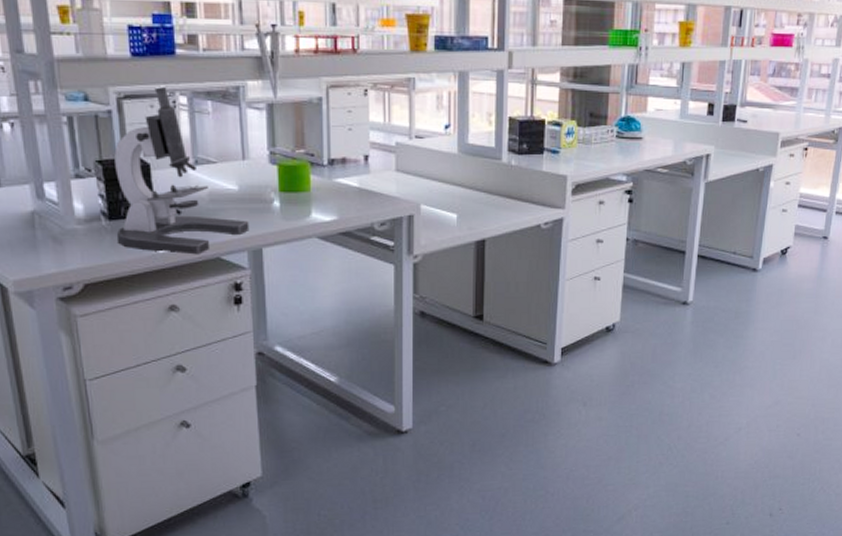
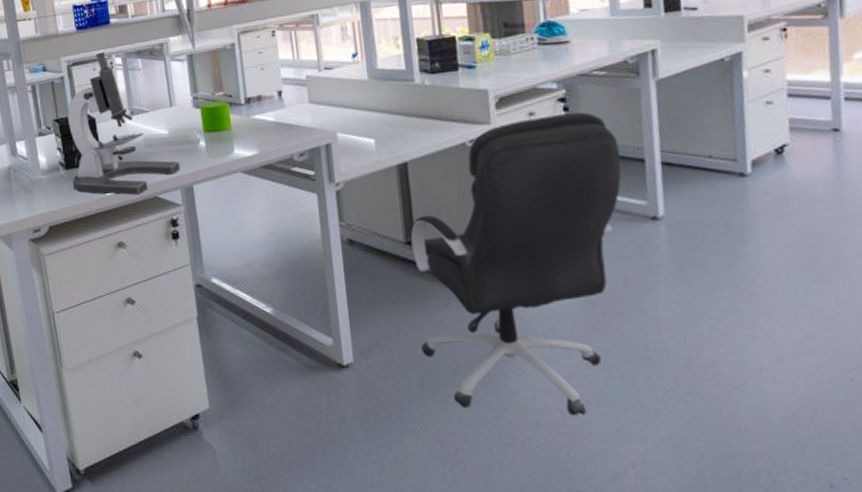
office chair: none [477,204,668,469] -> present [410,112,622,415]

